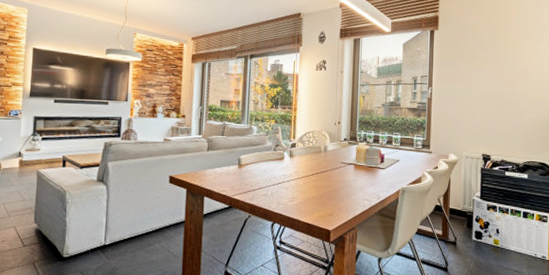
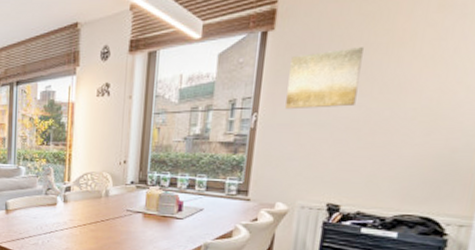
wall art: none [450,45,493,86] -> present [285,47,363,110]

